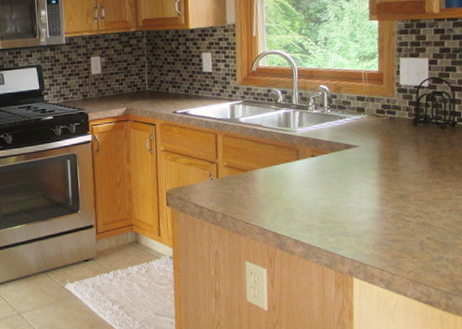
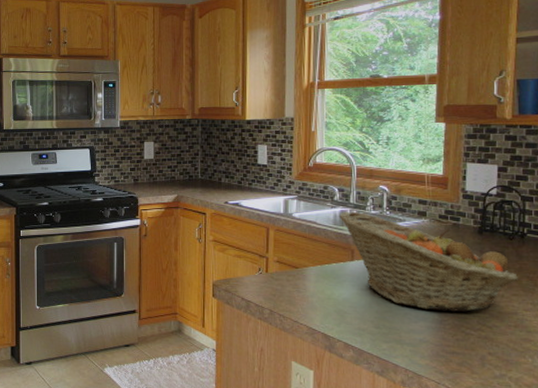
fruit basket: none [282,112,452,202] -> present [338,211,519,312]

